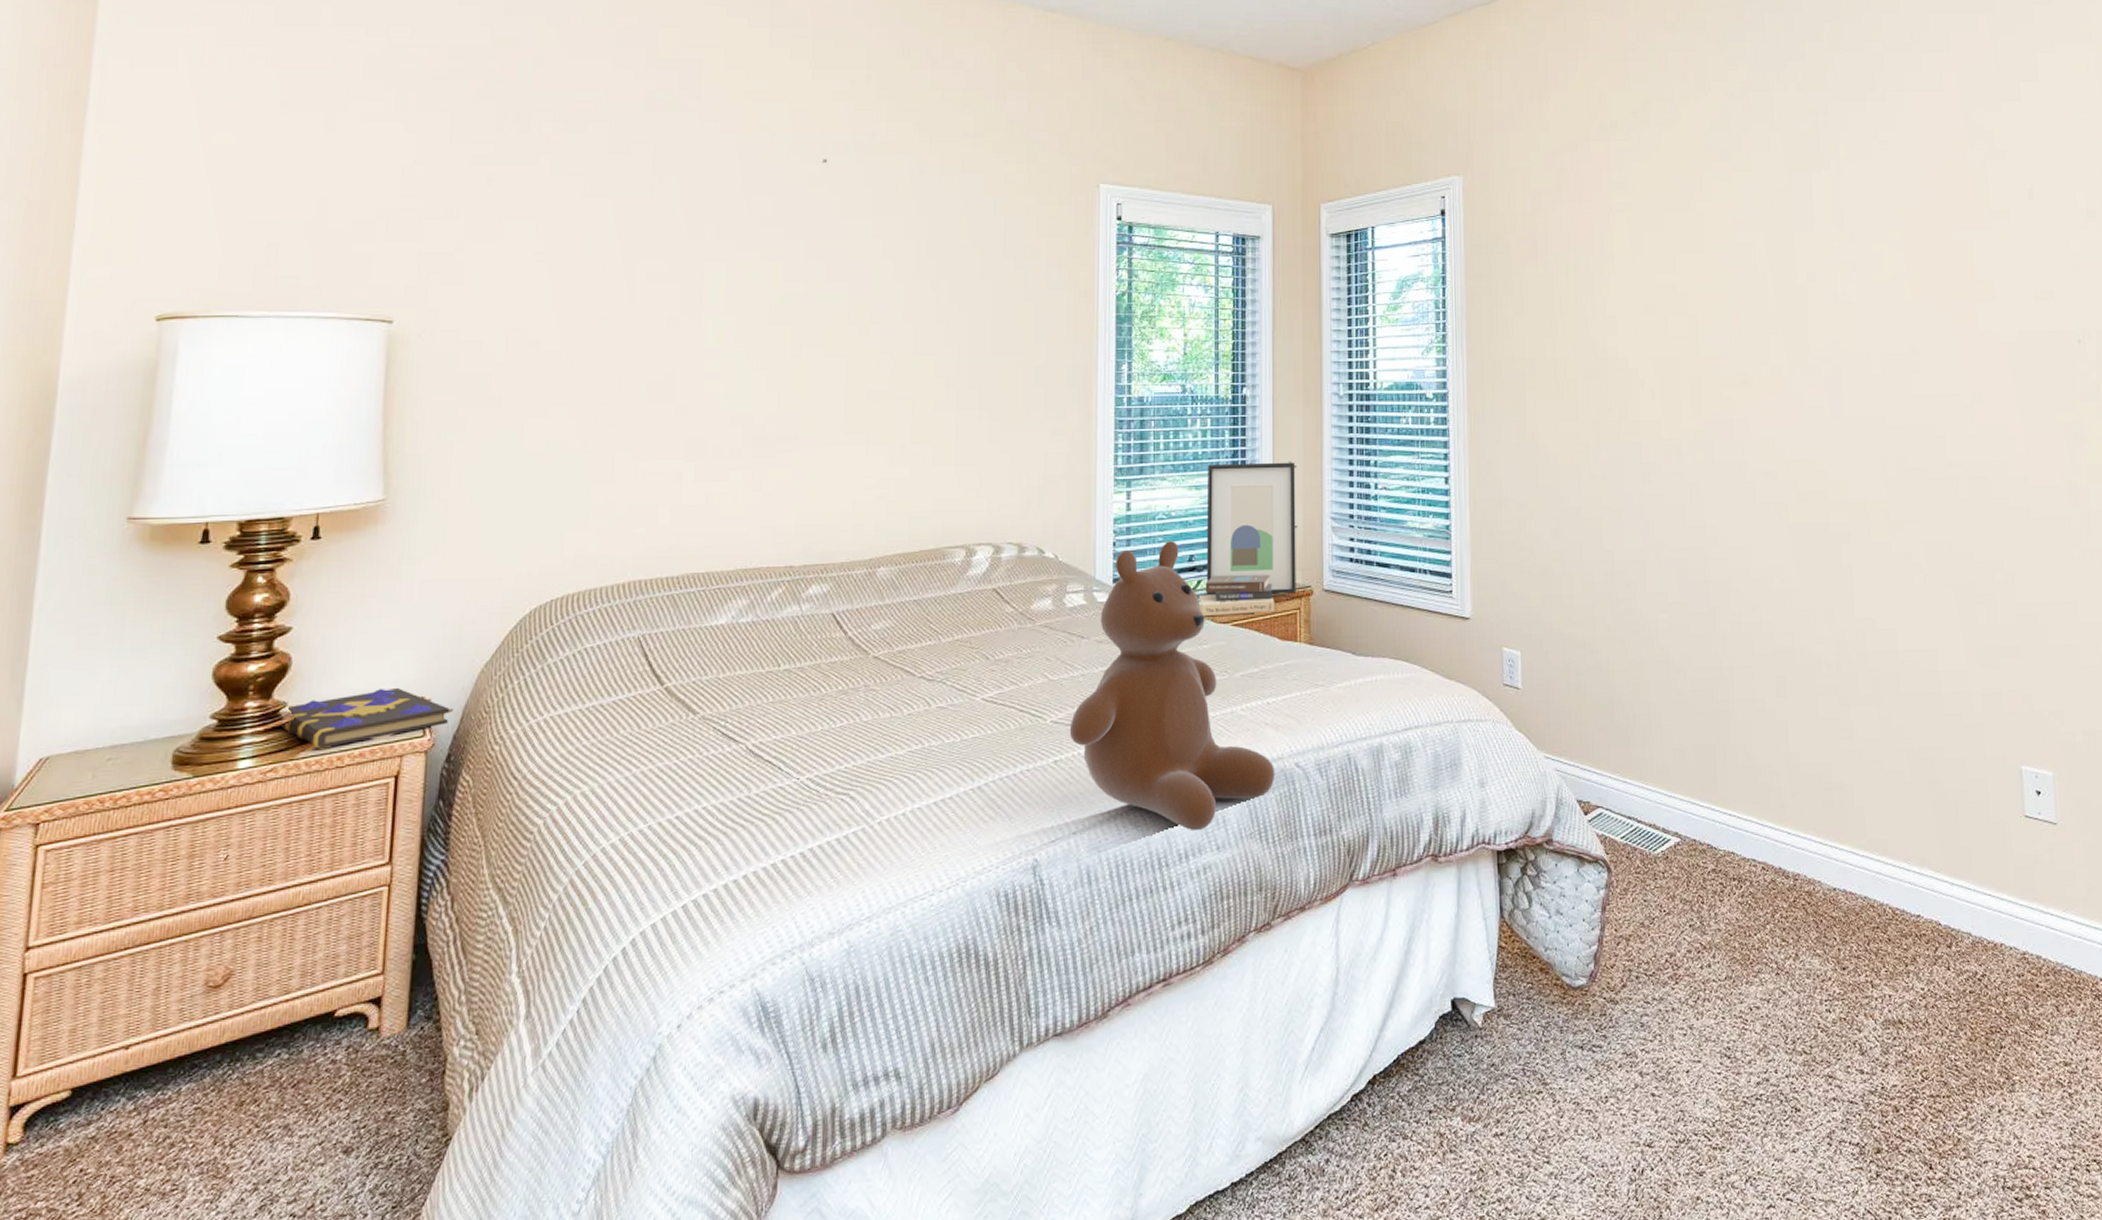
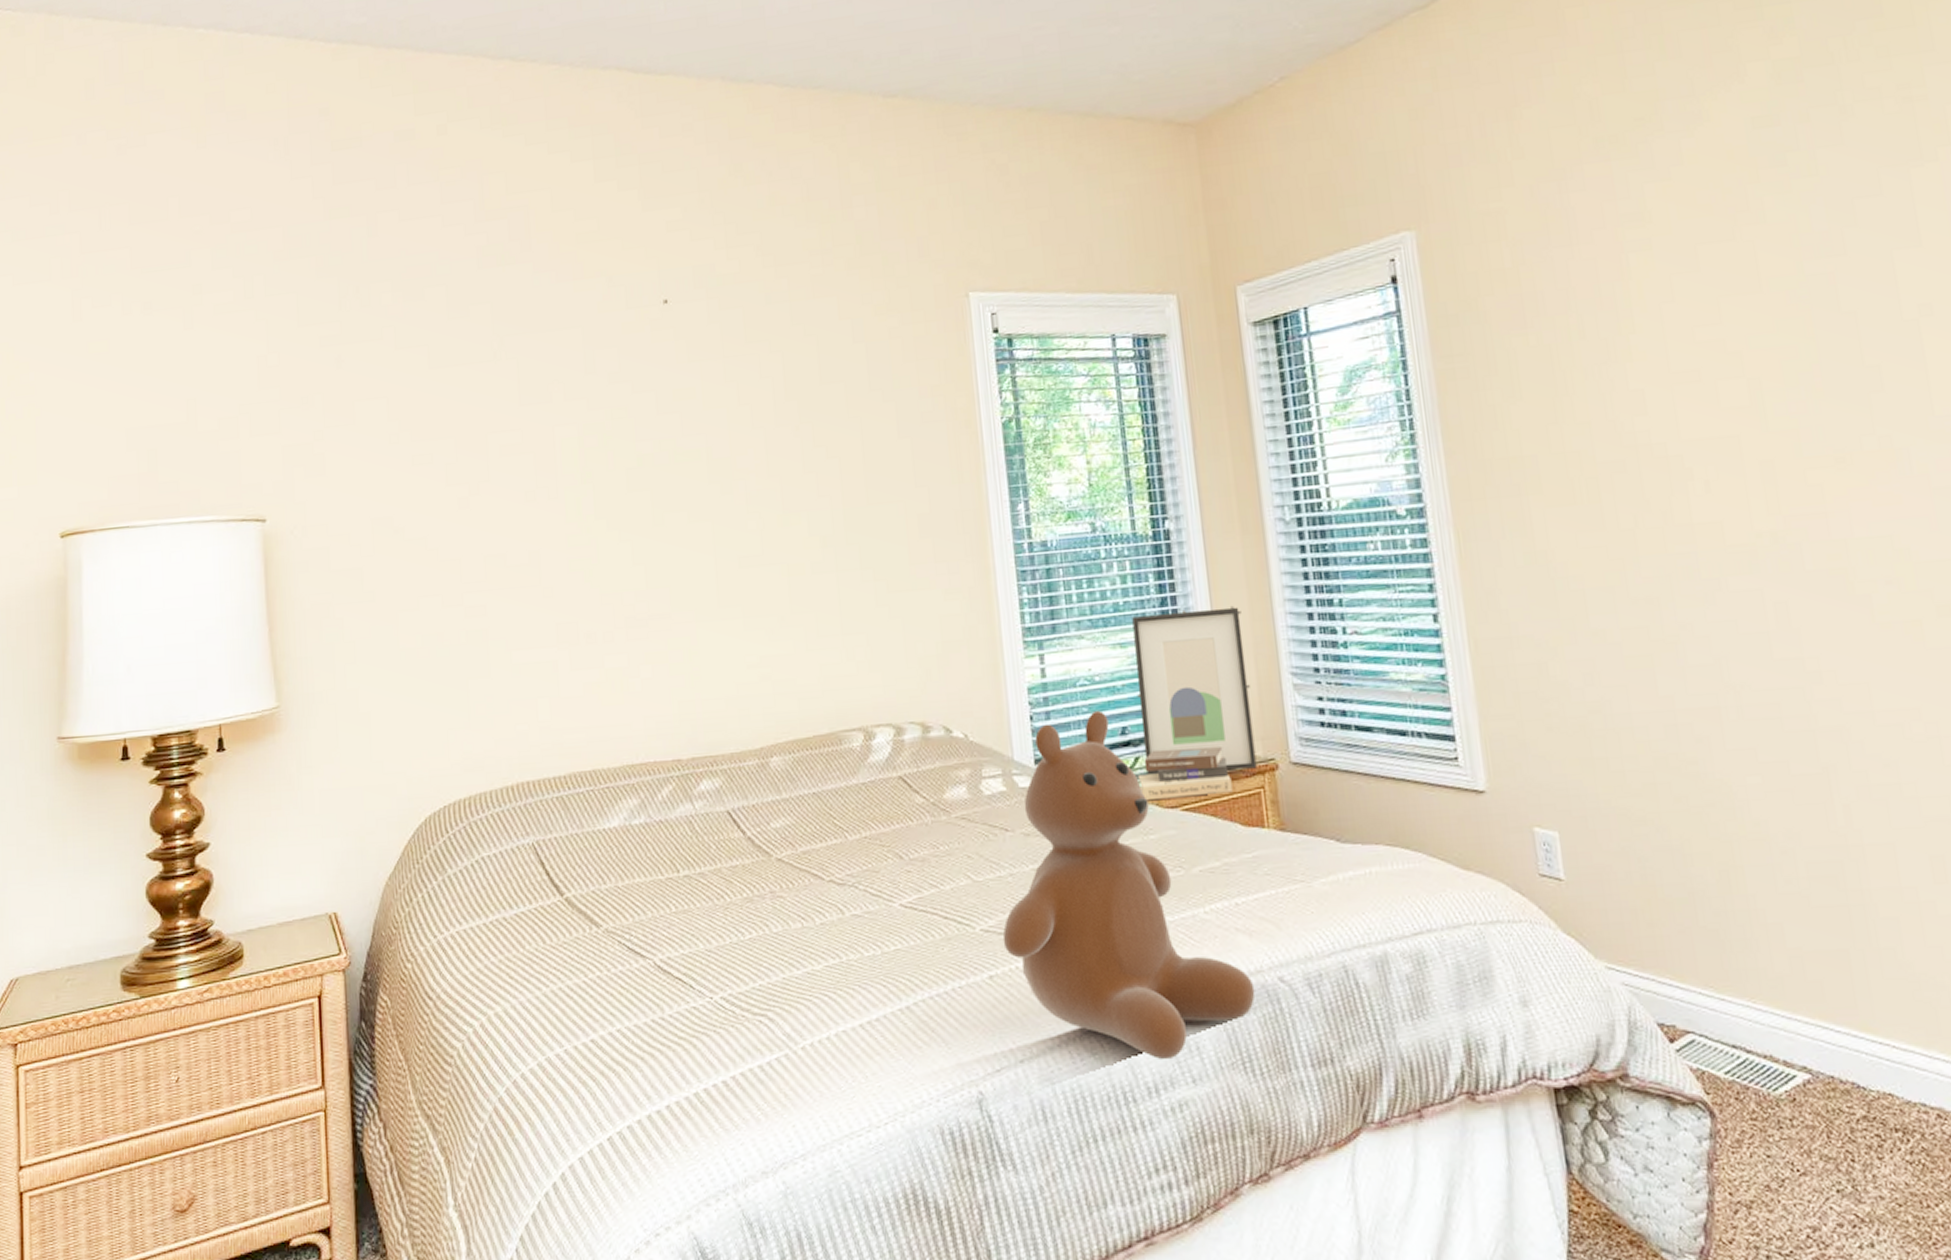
book: present [278,687,453,749] -> none [208,903,364,968]

